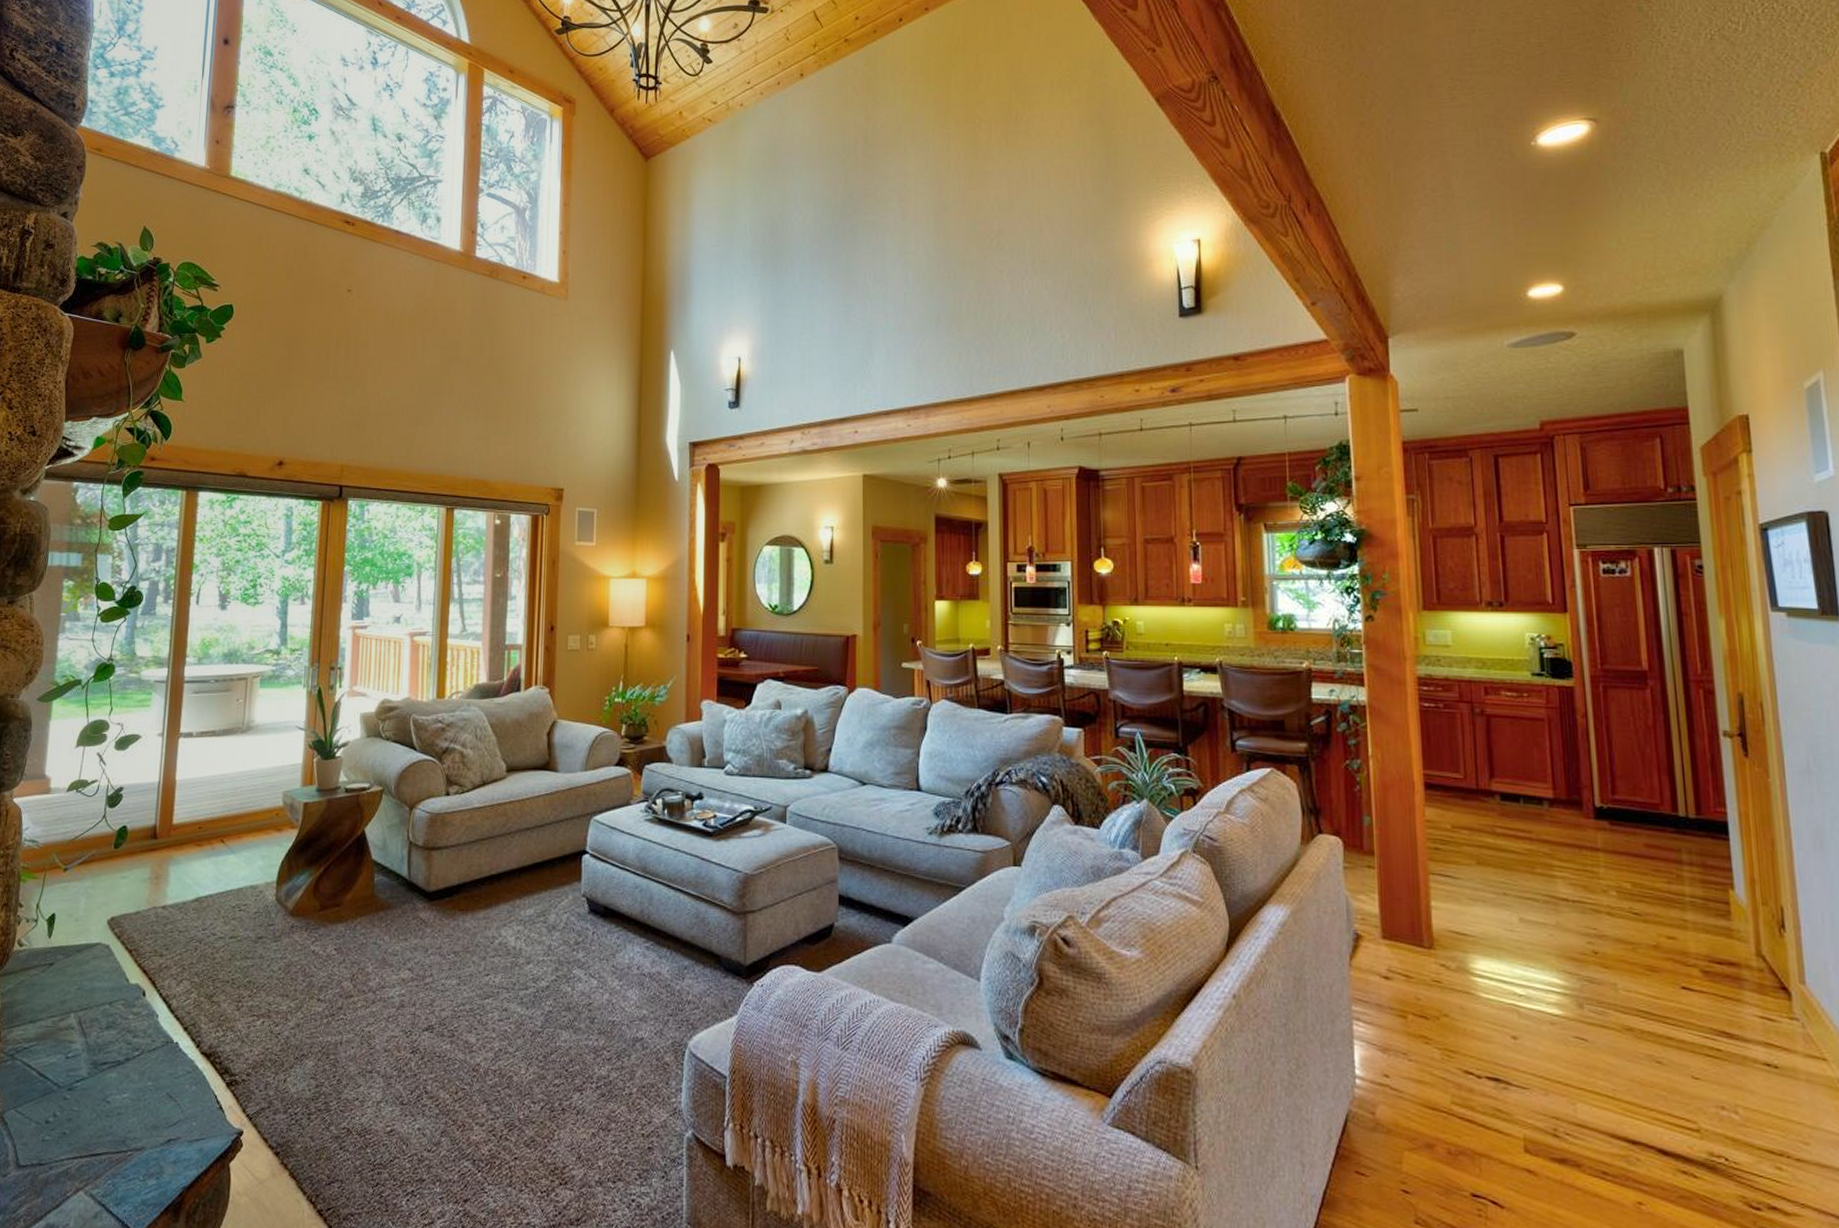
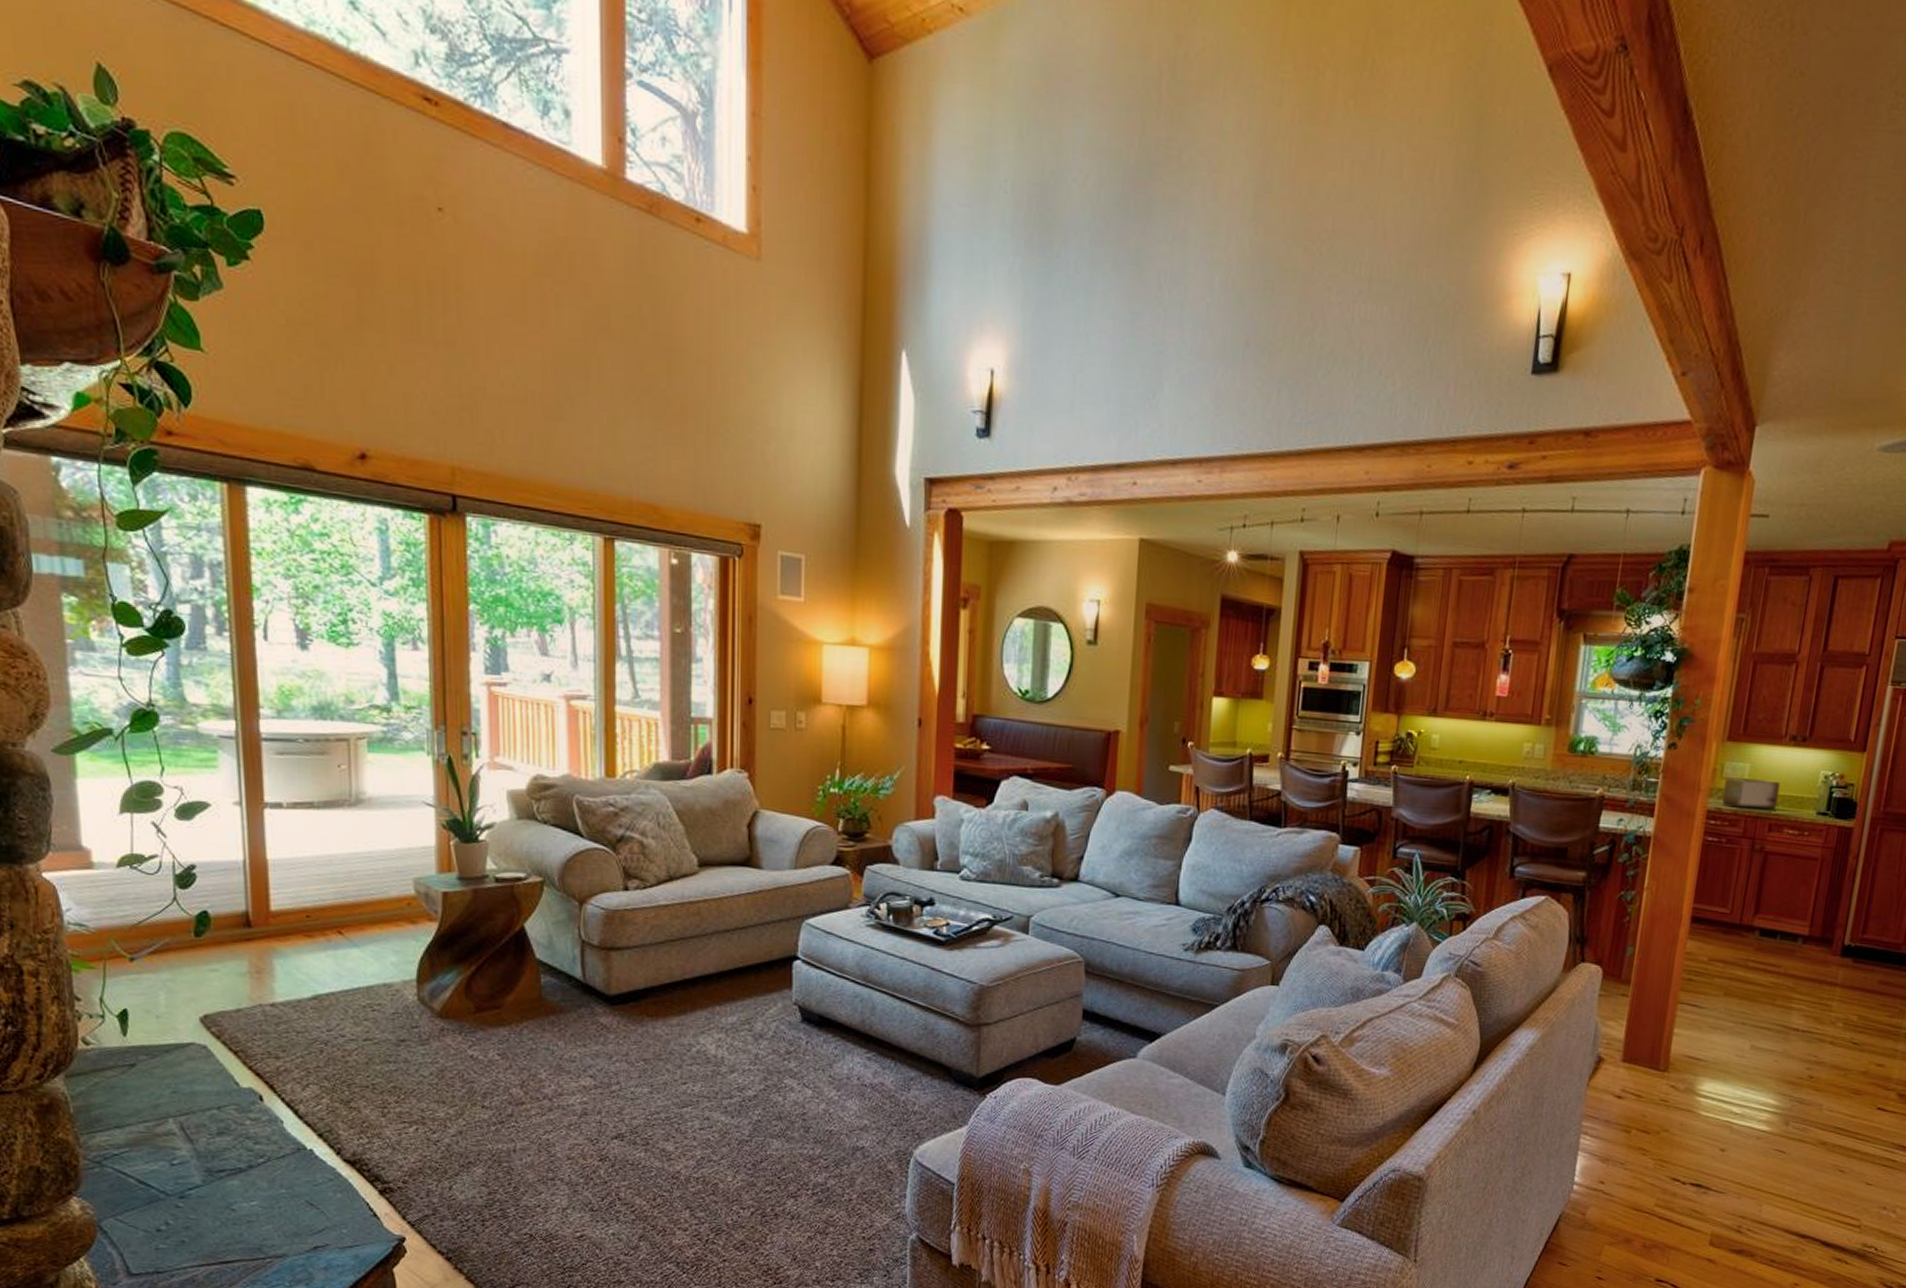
toaster: none [1429,644,1488,675] -> present [1722,777,1781,810]

